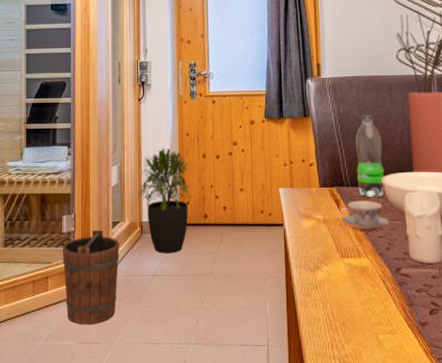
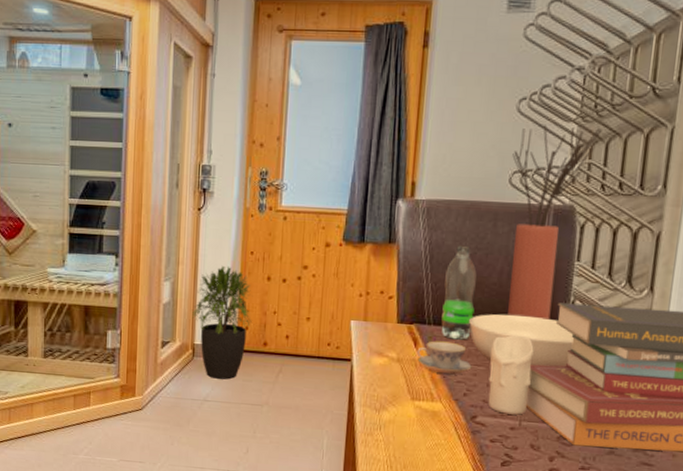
wooden bucket: present [62,230,120,325] -> none [106,348,169,444]

